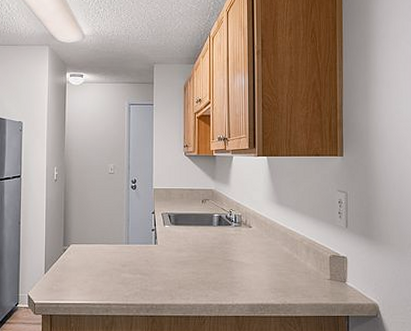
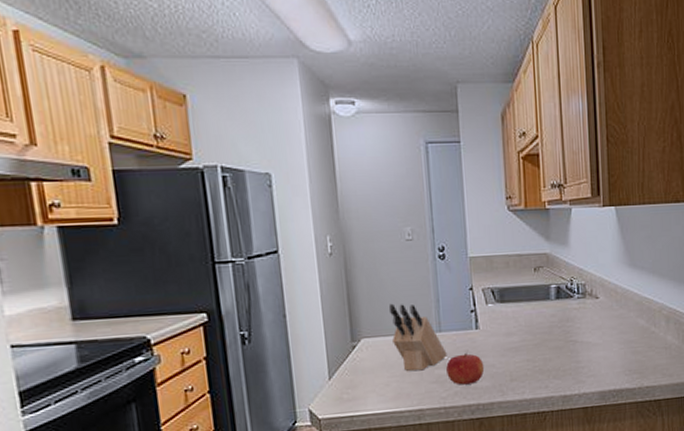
knife block: none [92,219,132,273] -> present [388,303,447,371]
fruit: none [130,262,159,288] -> present [446,352,485,385]

